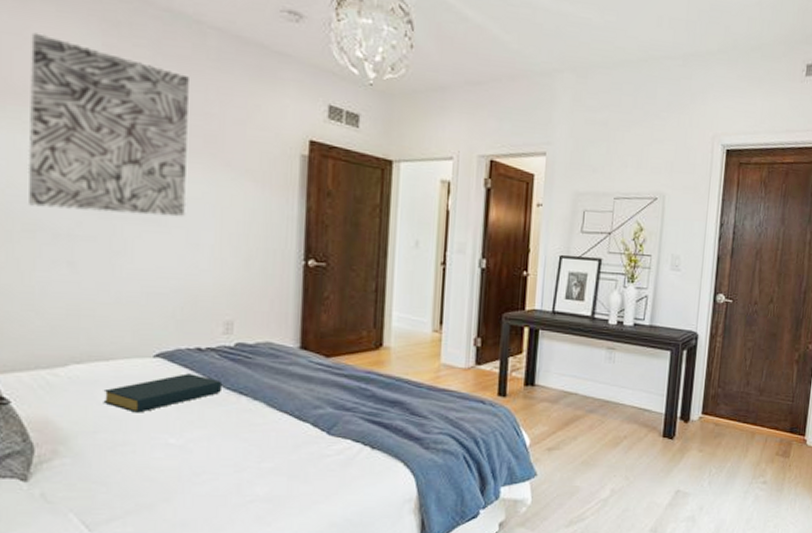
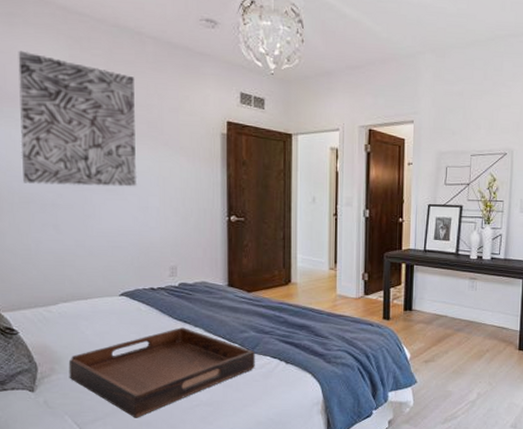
serving tray: none [77,400,332,517] -> present [68,327,255,418]
hardback book: present [103,373,223,413] -> none [84,308,171,339]

